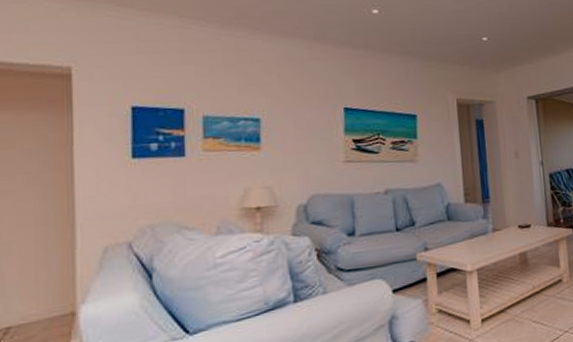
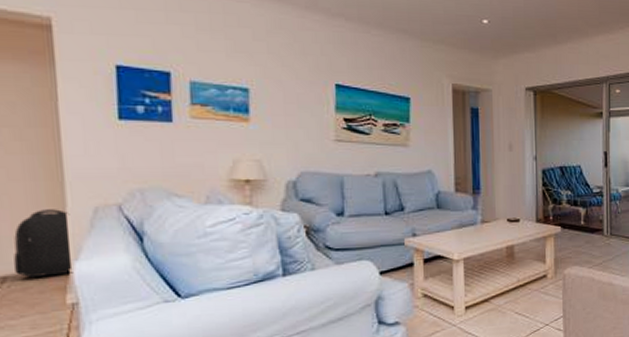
backpack: none [19,252,79,326] -> present [14,209,73,277]

